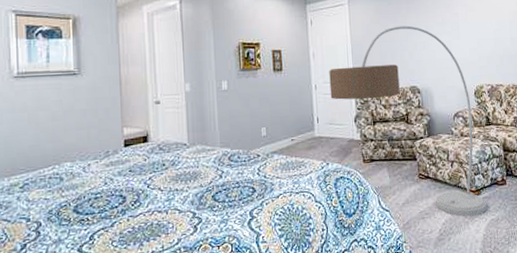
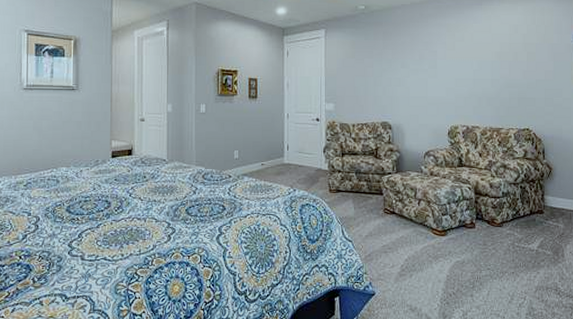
floor lamp: present [329,25,487,217] -> none [301,61,452,256]

